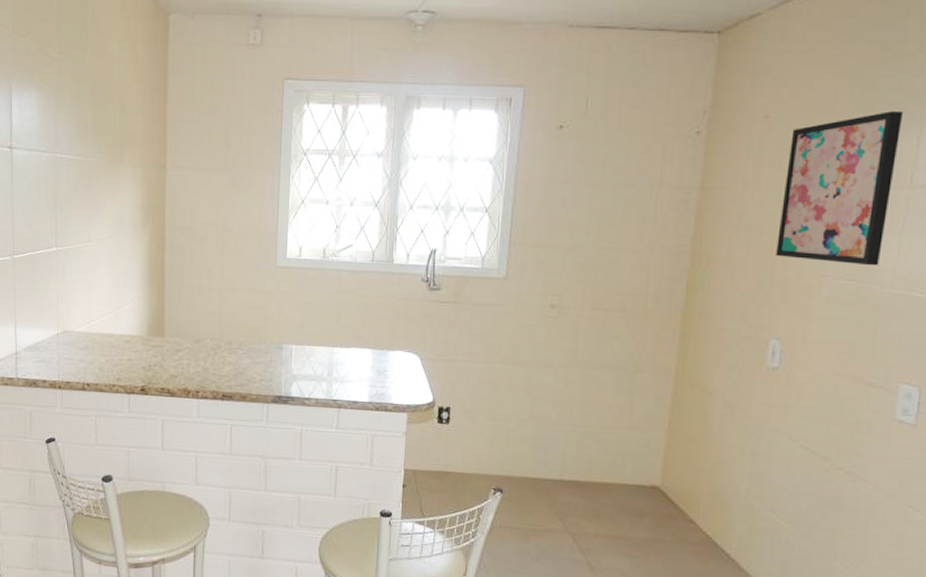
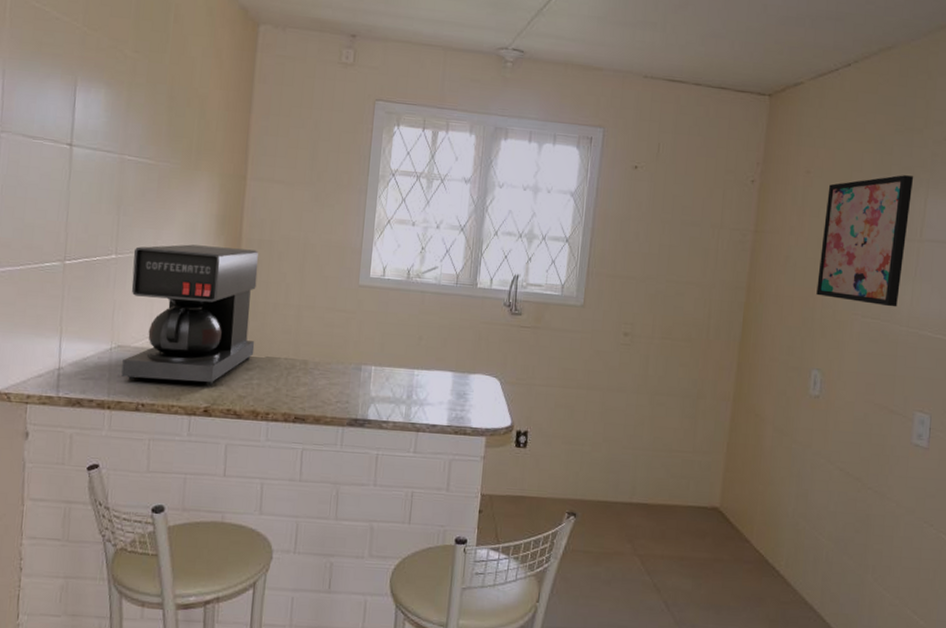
coffee maker: none [68,234,183,367] -> present [121,244,259,386]

